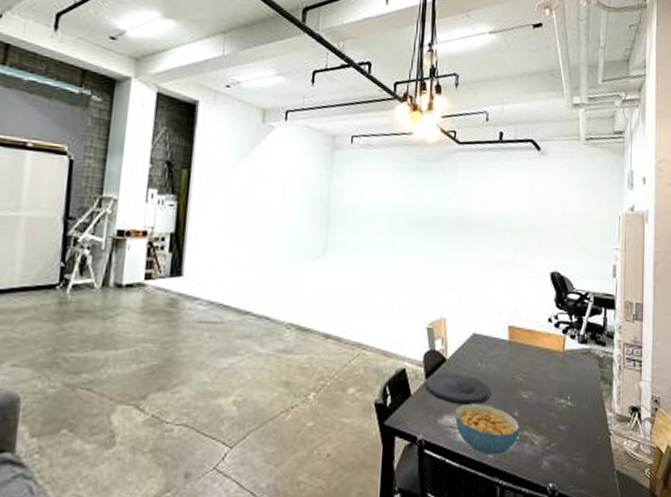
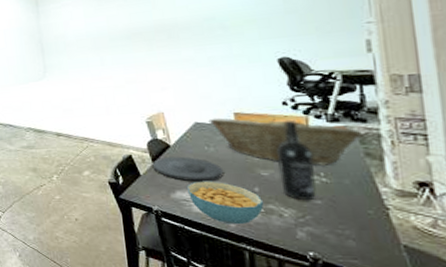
fruit basket: none [485,330,601,388] -> present [208,116,362,166]
wine bottle: none [537,338,564,427] -> present [277,119,317,201]

